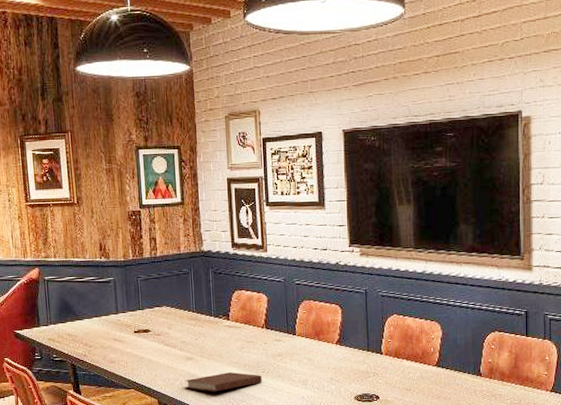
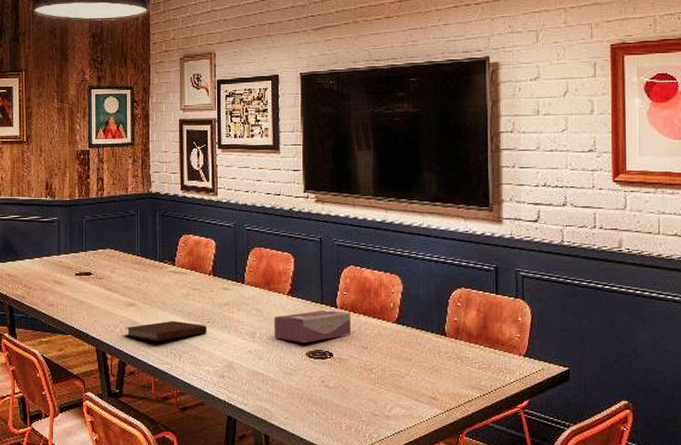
tissue box: none [324,356,396,387] -> present [274,310,352,342]

